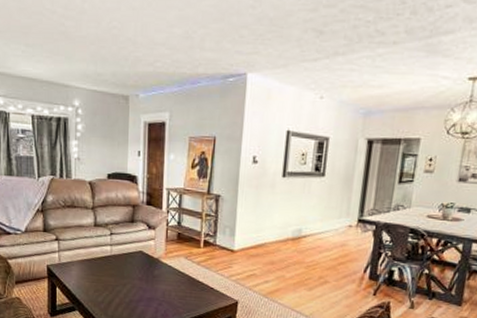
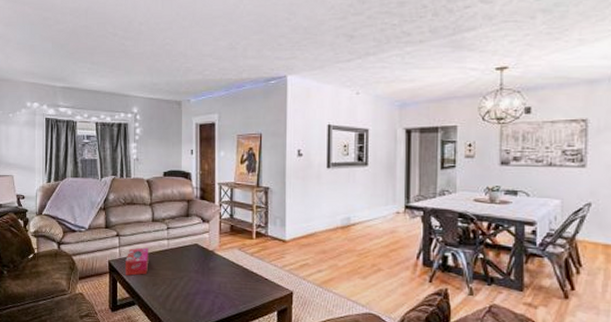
tissue box: none [65,253,91,281] -> present [125,247,149,276]

